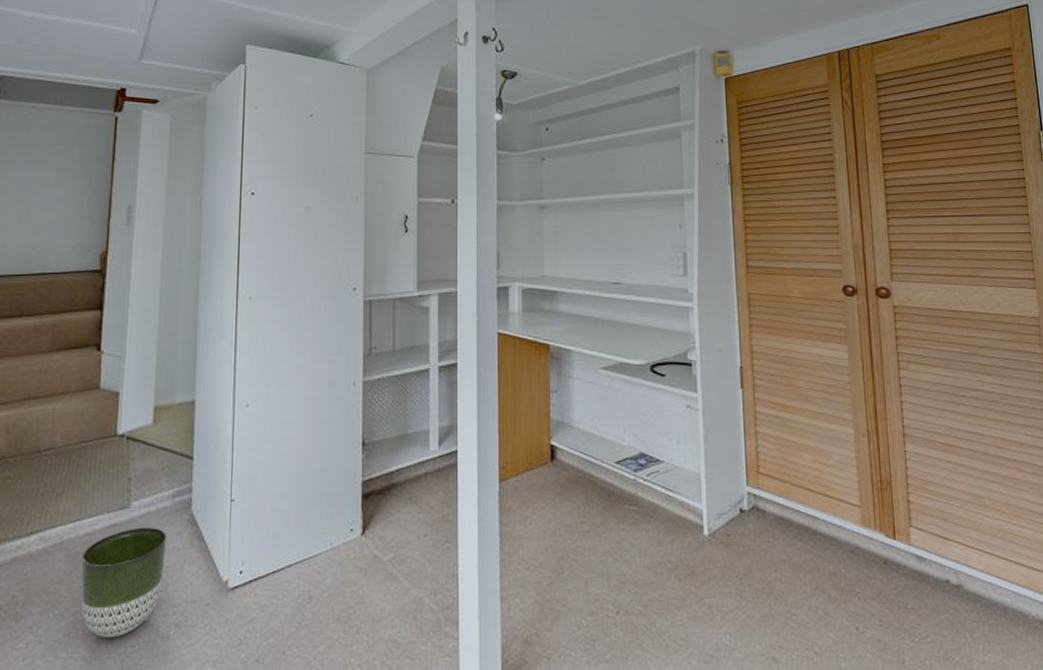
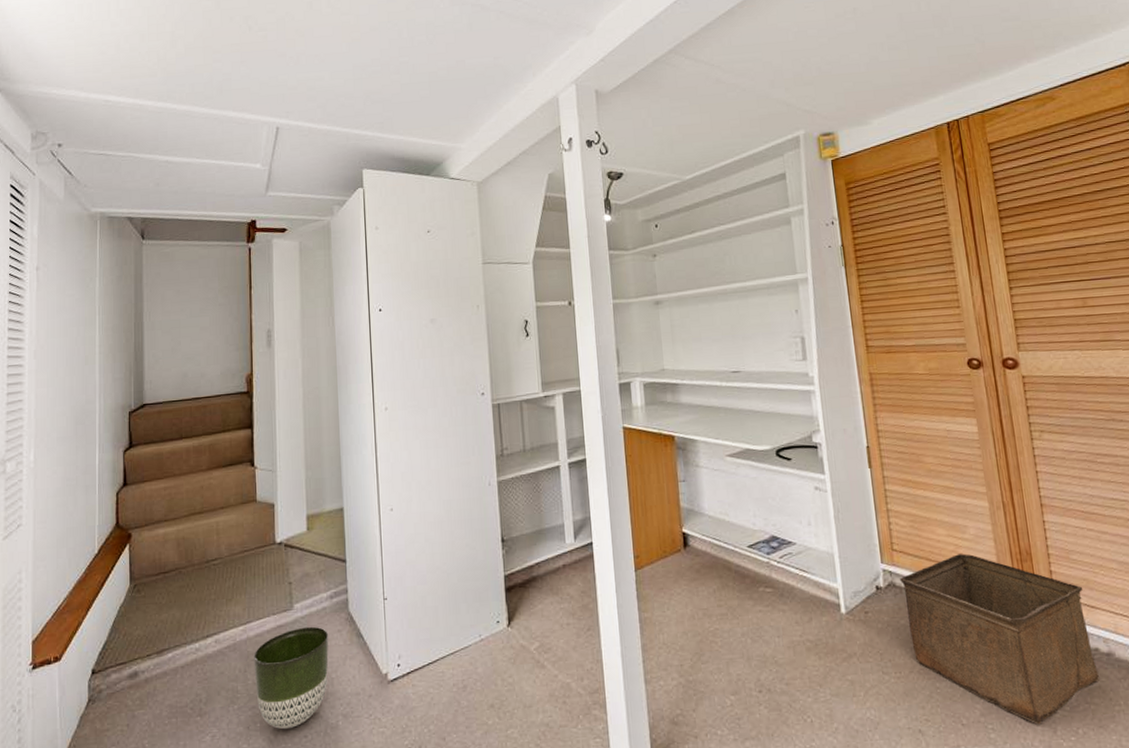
storage bin: none [764,480,948,655] -> present [900,554,1099,725]

